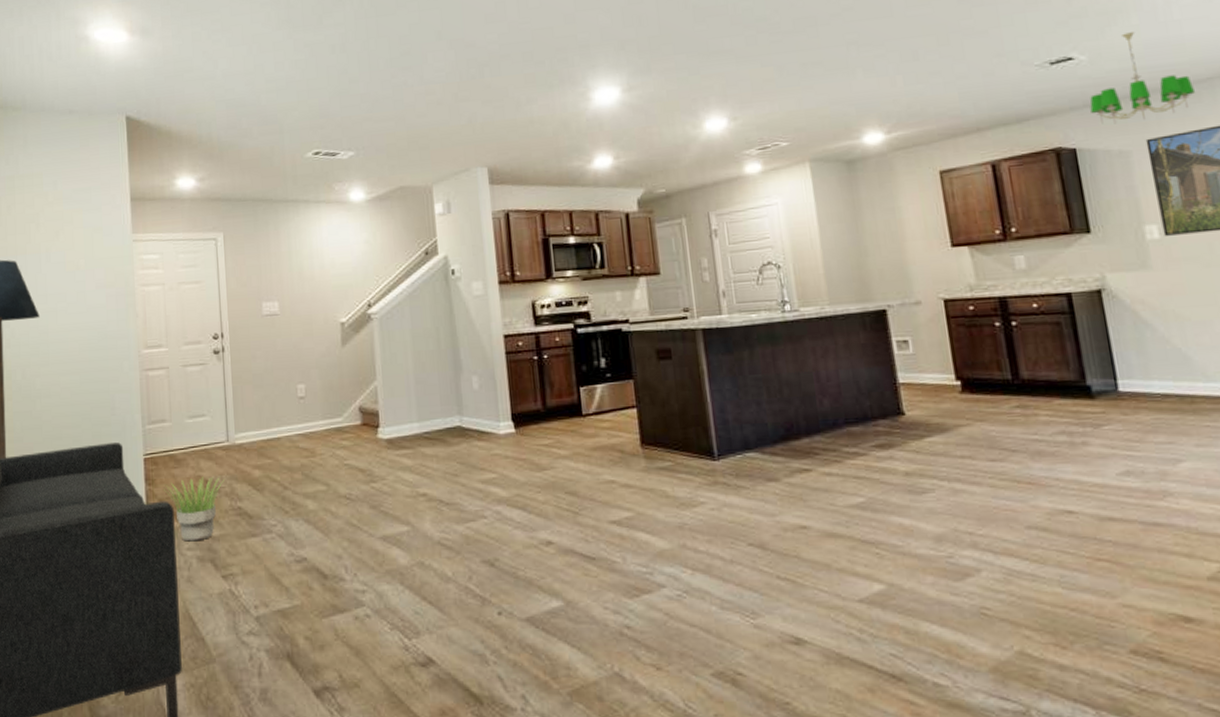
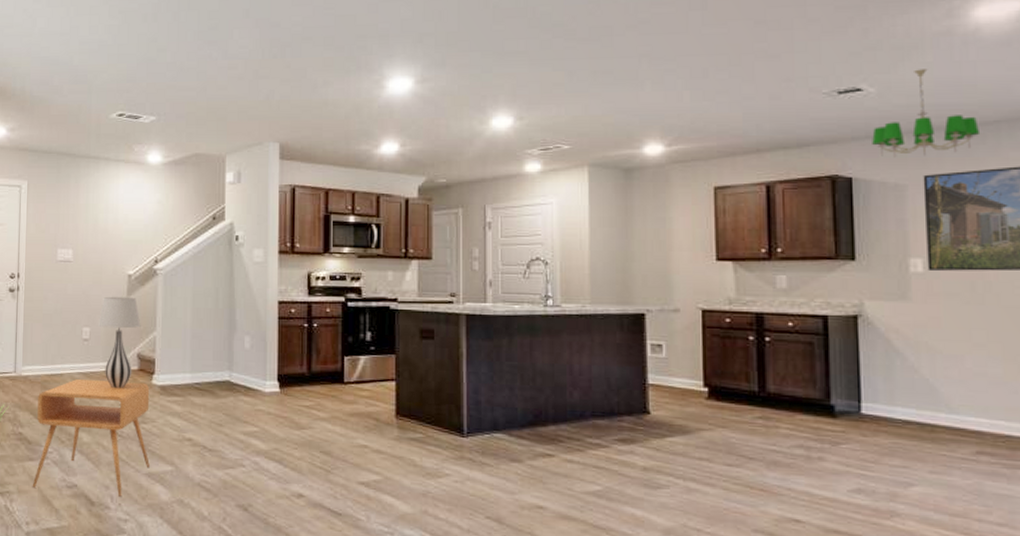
side table: none [255,438,384,566] -> present [32,379,150,497]
table lamp: none [312,346,360,448] -> present [97,296,141,389]

